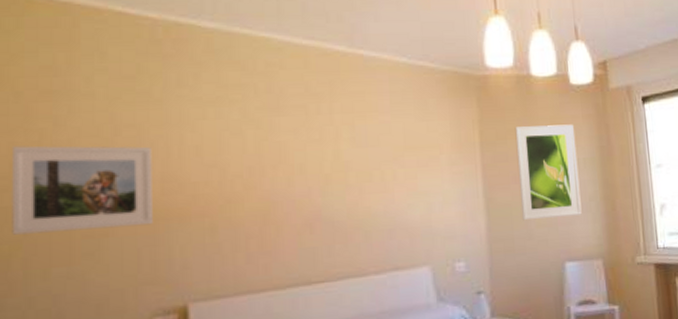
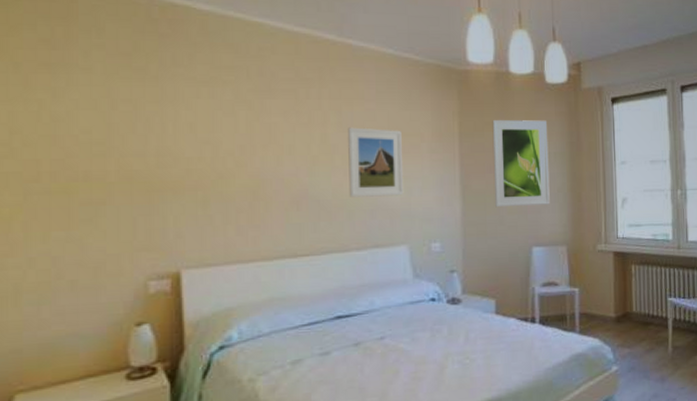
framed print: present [12,145,153,235] -> none [12,115,148,199]
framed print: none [362,142,424,217] -> present [348,127,404,197]

